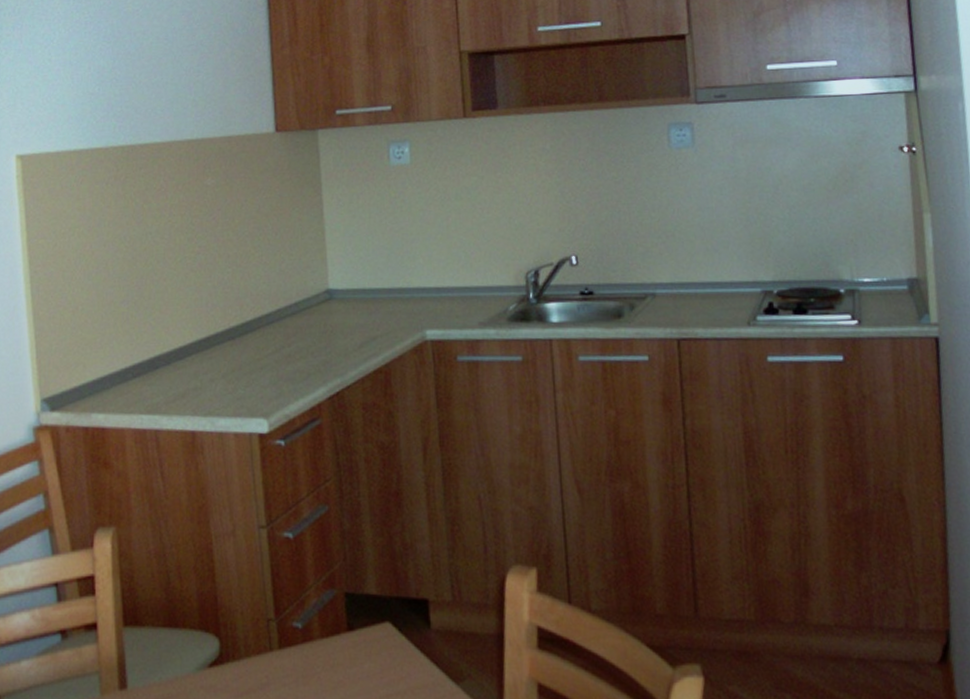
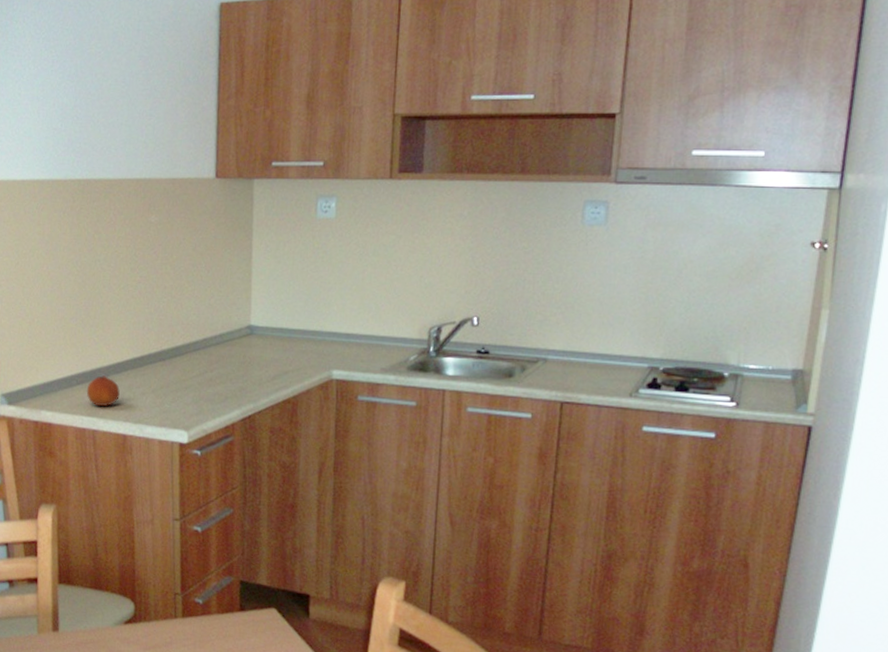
fruit: none [144,364,184,401] -> present [86,375,120,407]

